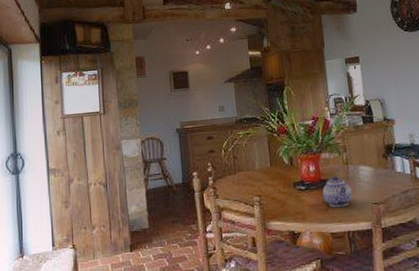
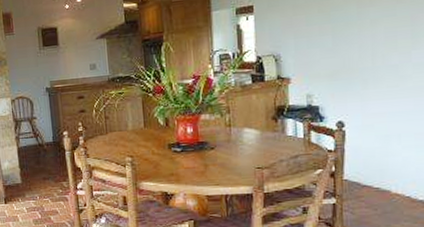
teapot: present [322,175,353,207] -> none [200,138,233,170]

